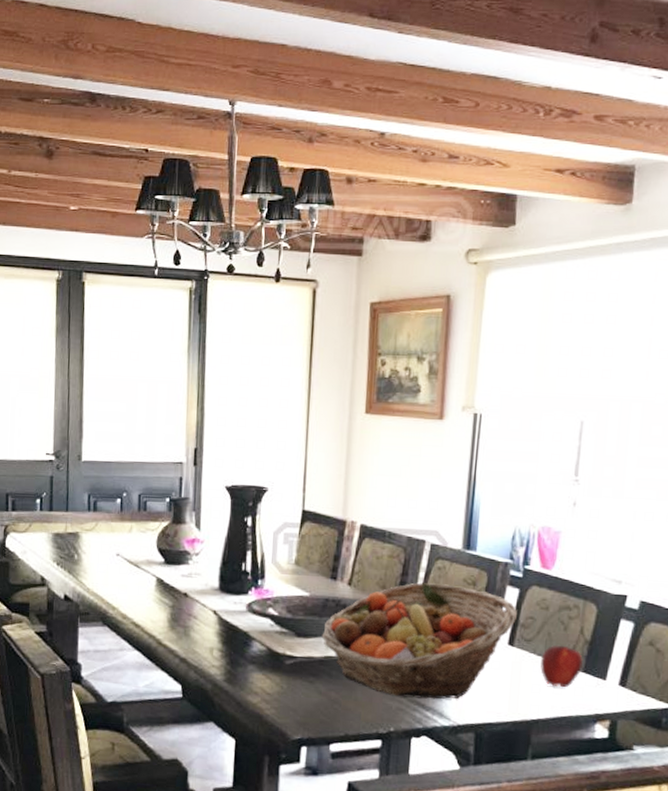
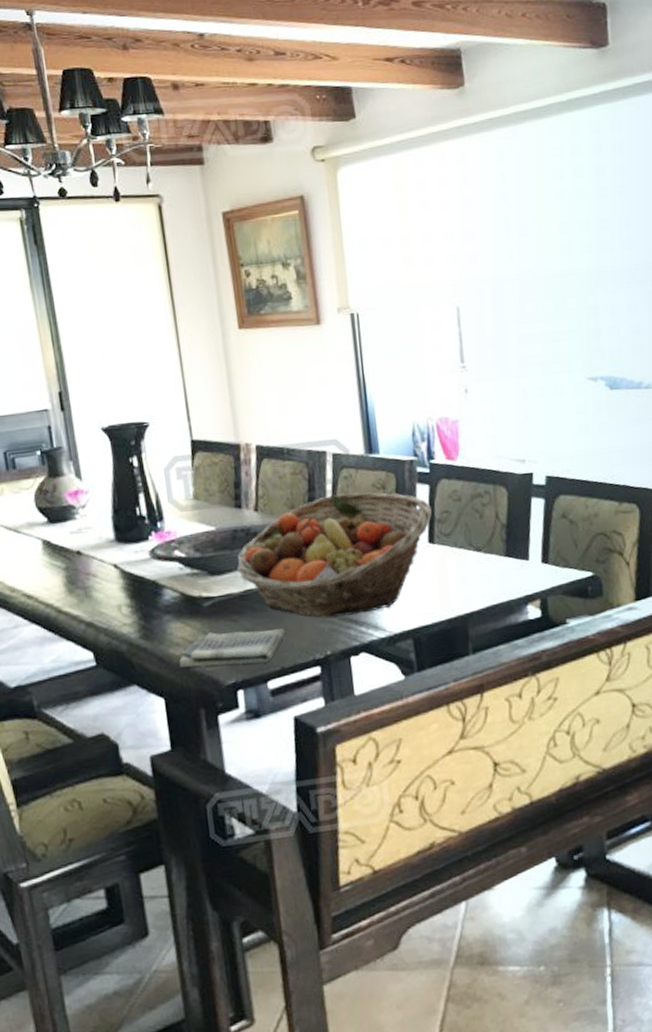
dish towel: none [254,688,356,726] -> present [179,629,286,668]
apple: present [540,644,584,688] -> none [462,533,505,576]

